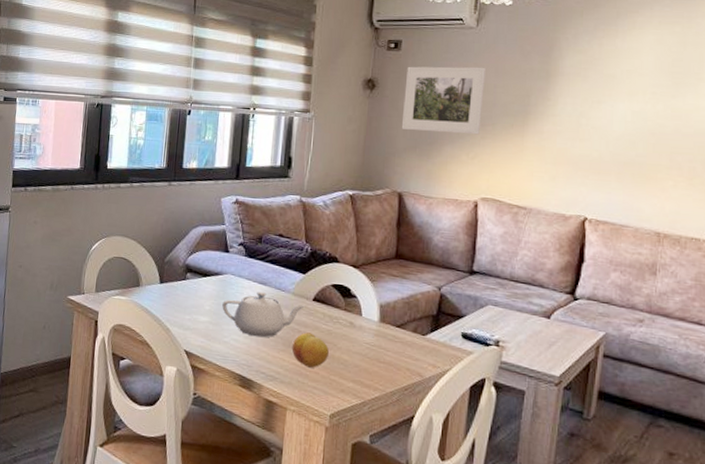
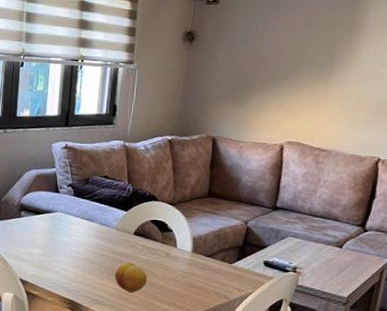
teapot: present [222,292,305,338] -> none [53,227,127,267]
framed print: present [401,66,487,135] -> none [217,19,298,84]

